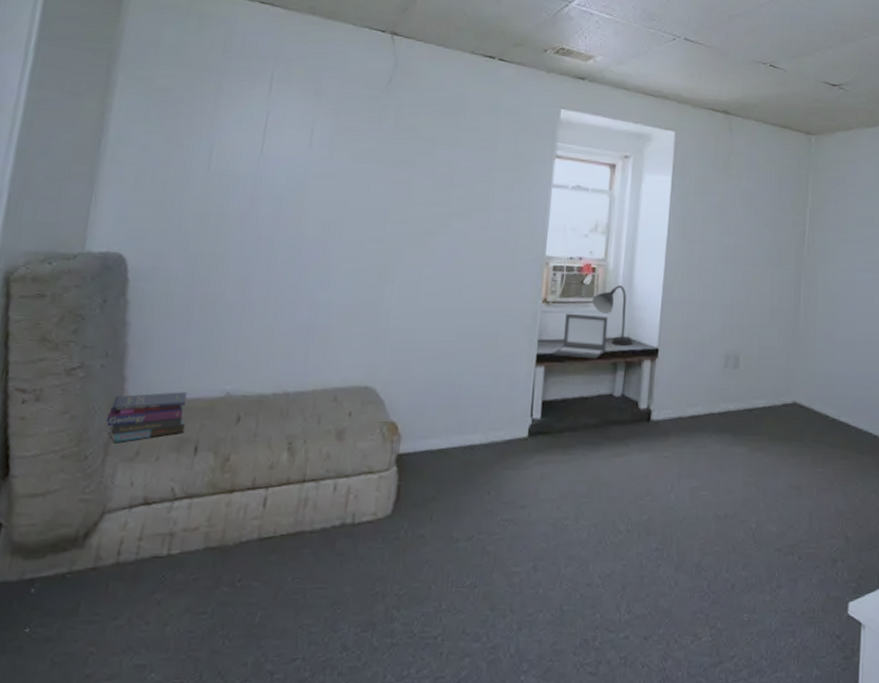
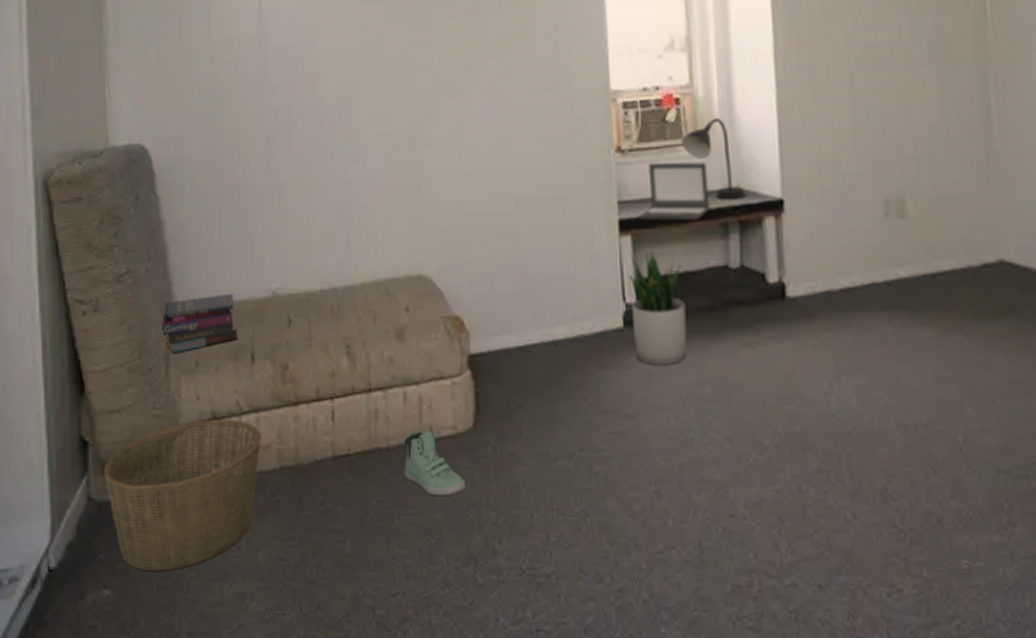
basket: none [13,504,192,649] -> present [104,419,262,572]
sneaker: none [322,516,376,573] -> present [403,430,465,497]
planter: none [534,379,579,468] -> present [629,250,687,365]

